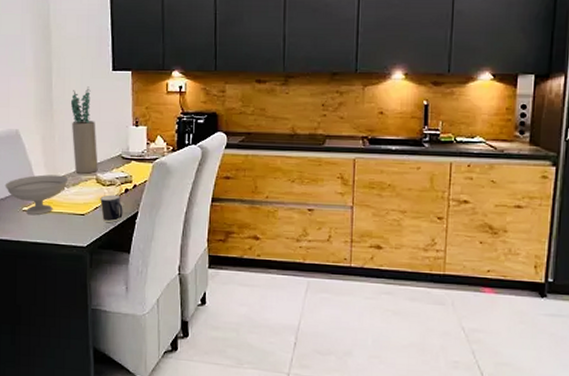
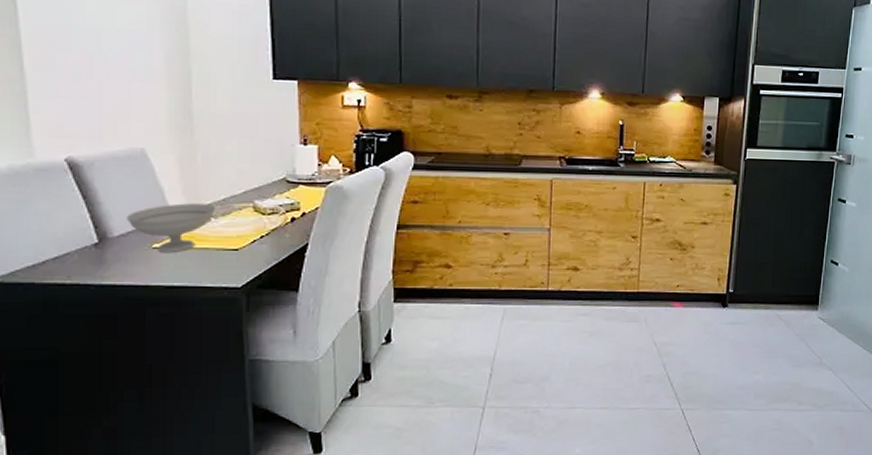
vase: present [71,86,98,175] -> none [218,97,256,203]
mug: present [100,194,123,222] -> none [259,225,289,257]

